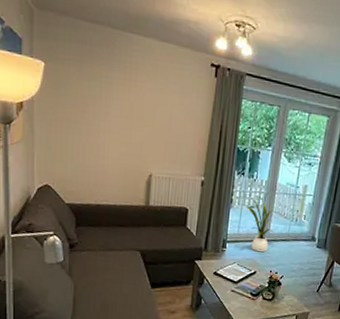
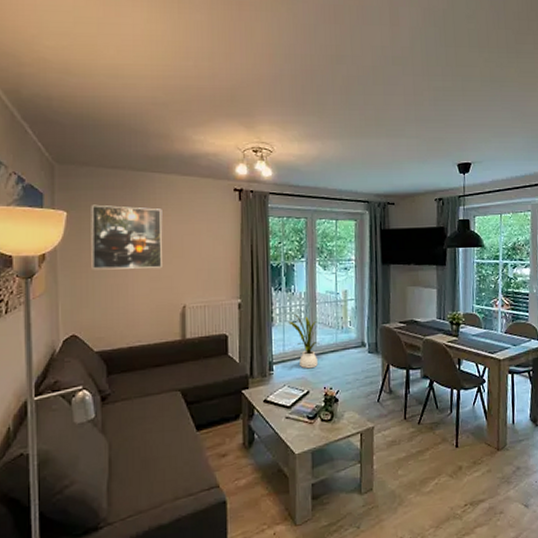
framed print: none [66,58,138,134] -> present [91,204,163,270]

